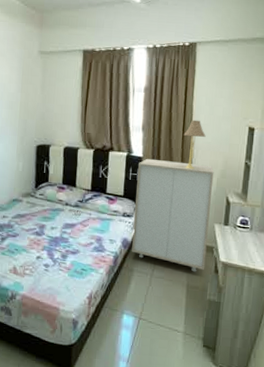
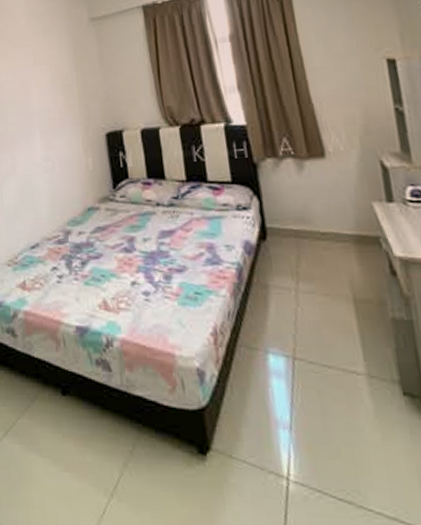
cabinet: present [132,158,214,272] -> none [243,120,375,278]
table lamp: present [183,119,206,169] -> none [296,62,328,131]

